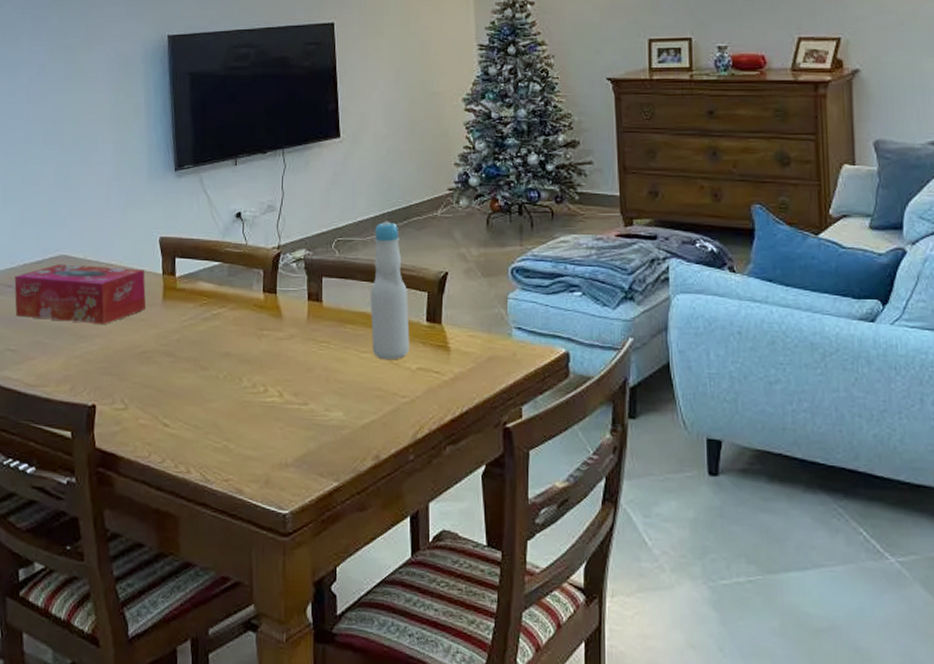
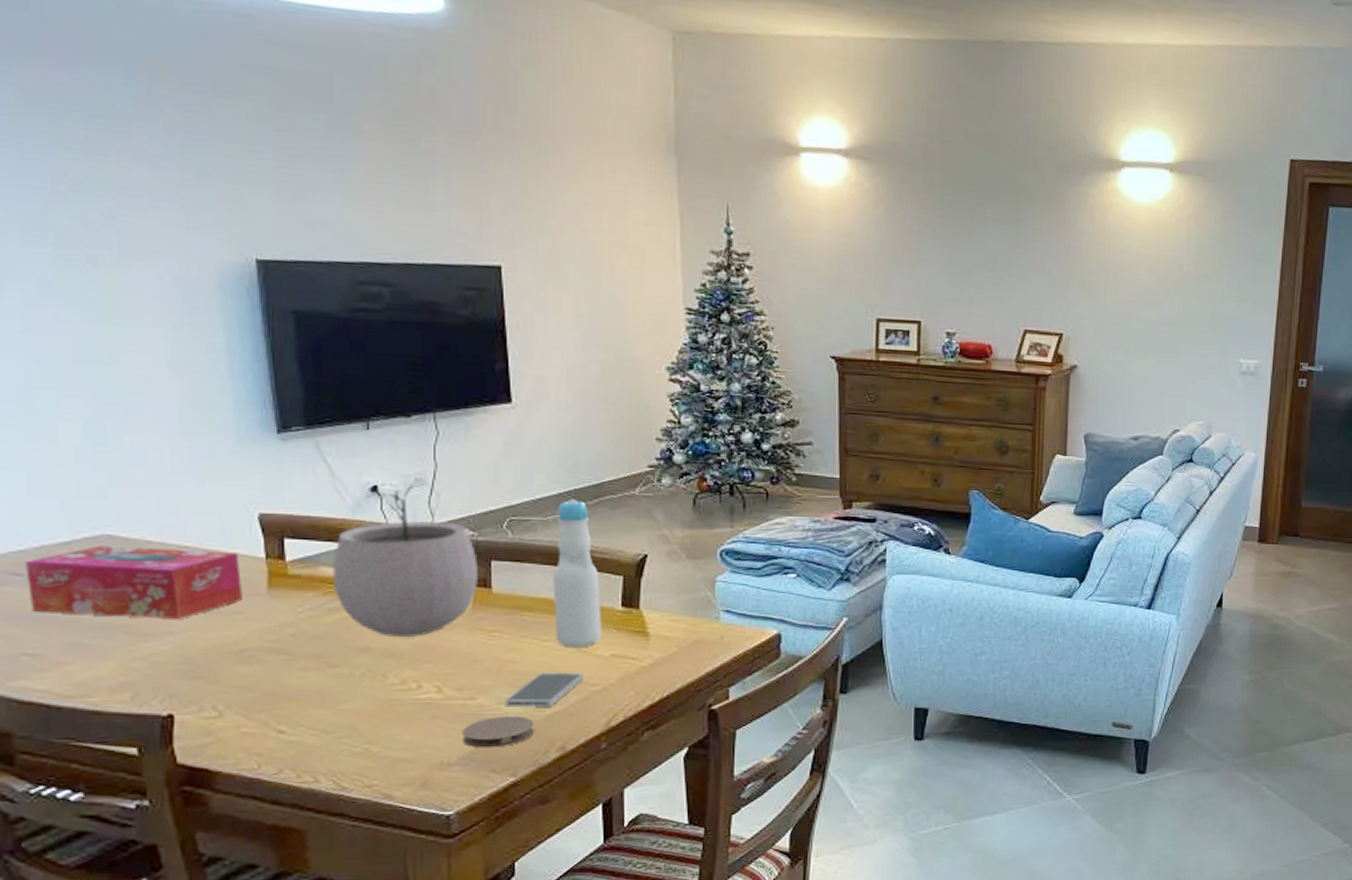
plant pot: none [207,211,313,346] -> present [332,485,479,638]
coaster: none [297,422,353,453] -> present [462,716,533,748]
smartphone: none [331,382,394,416] -> present [505,672,583,707]

